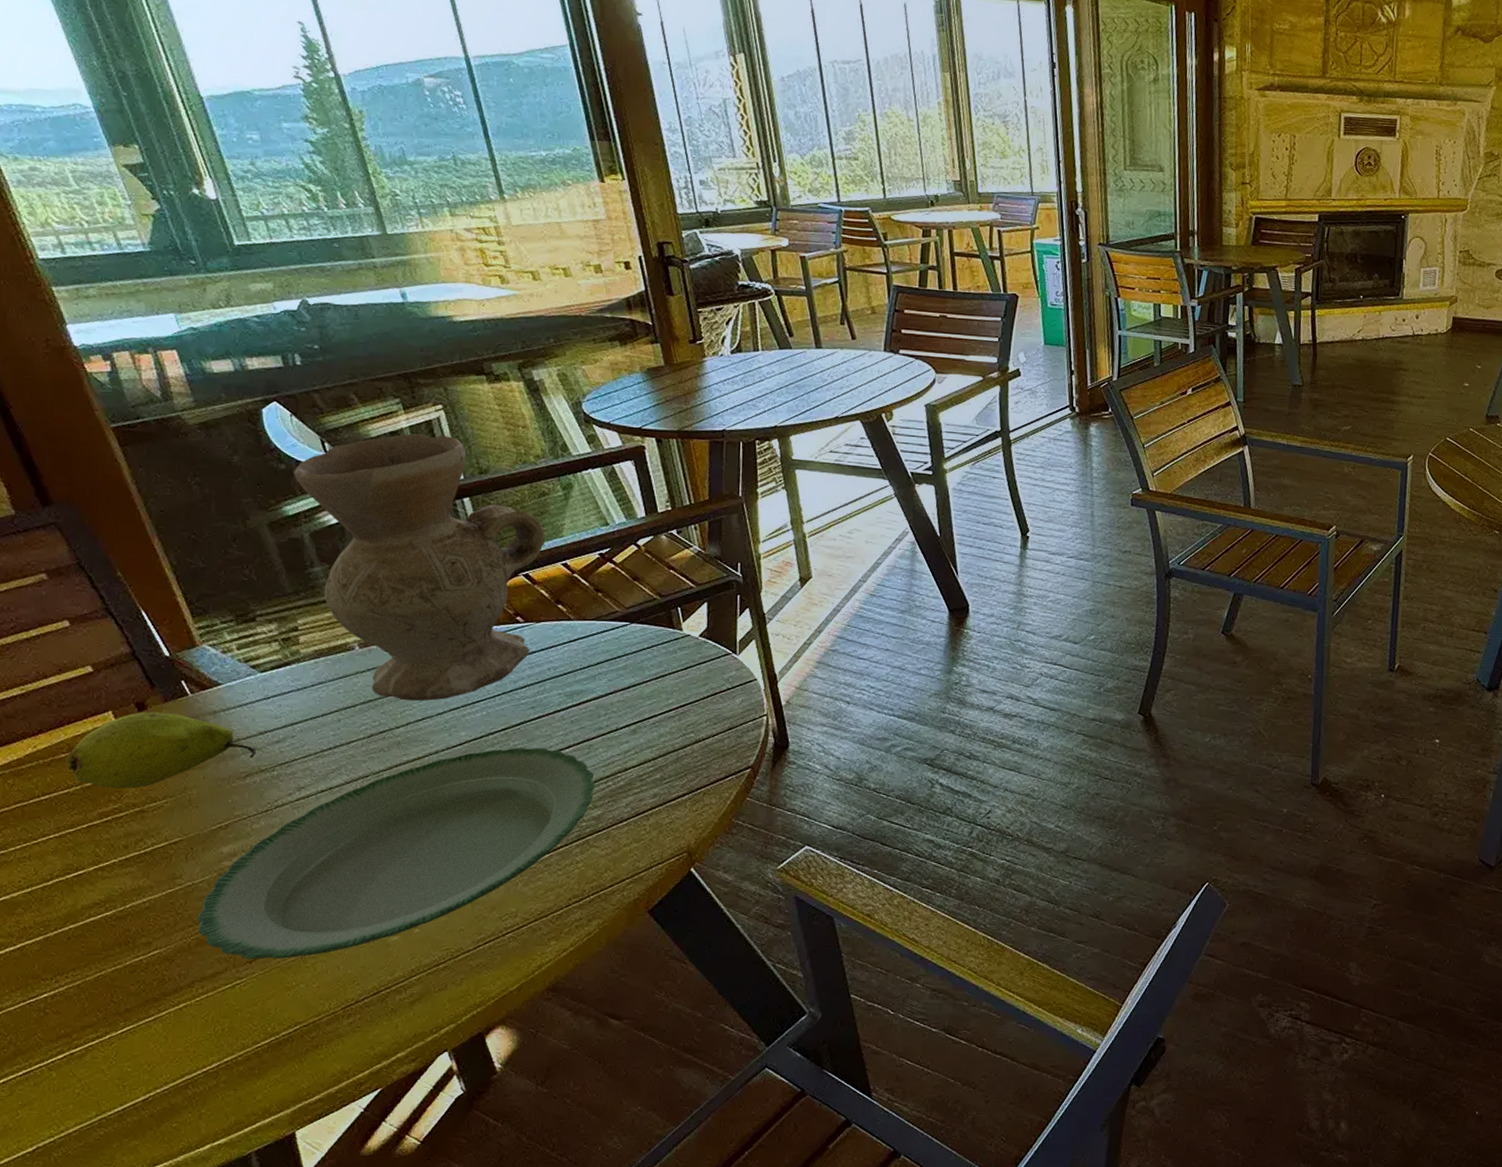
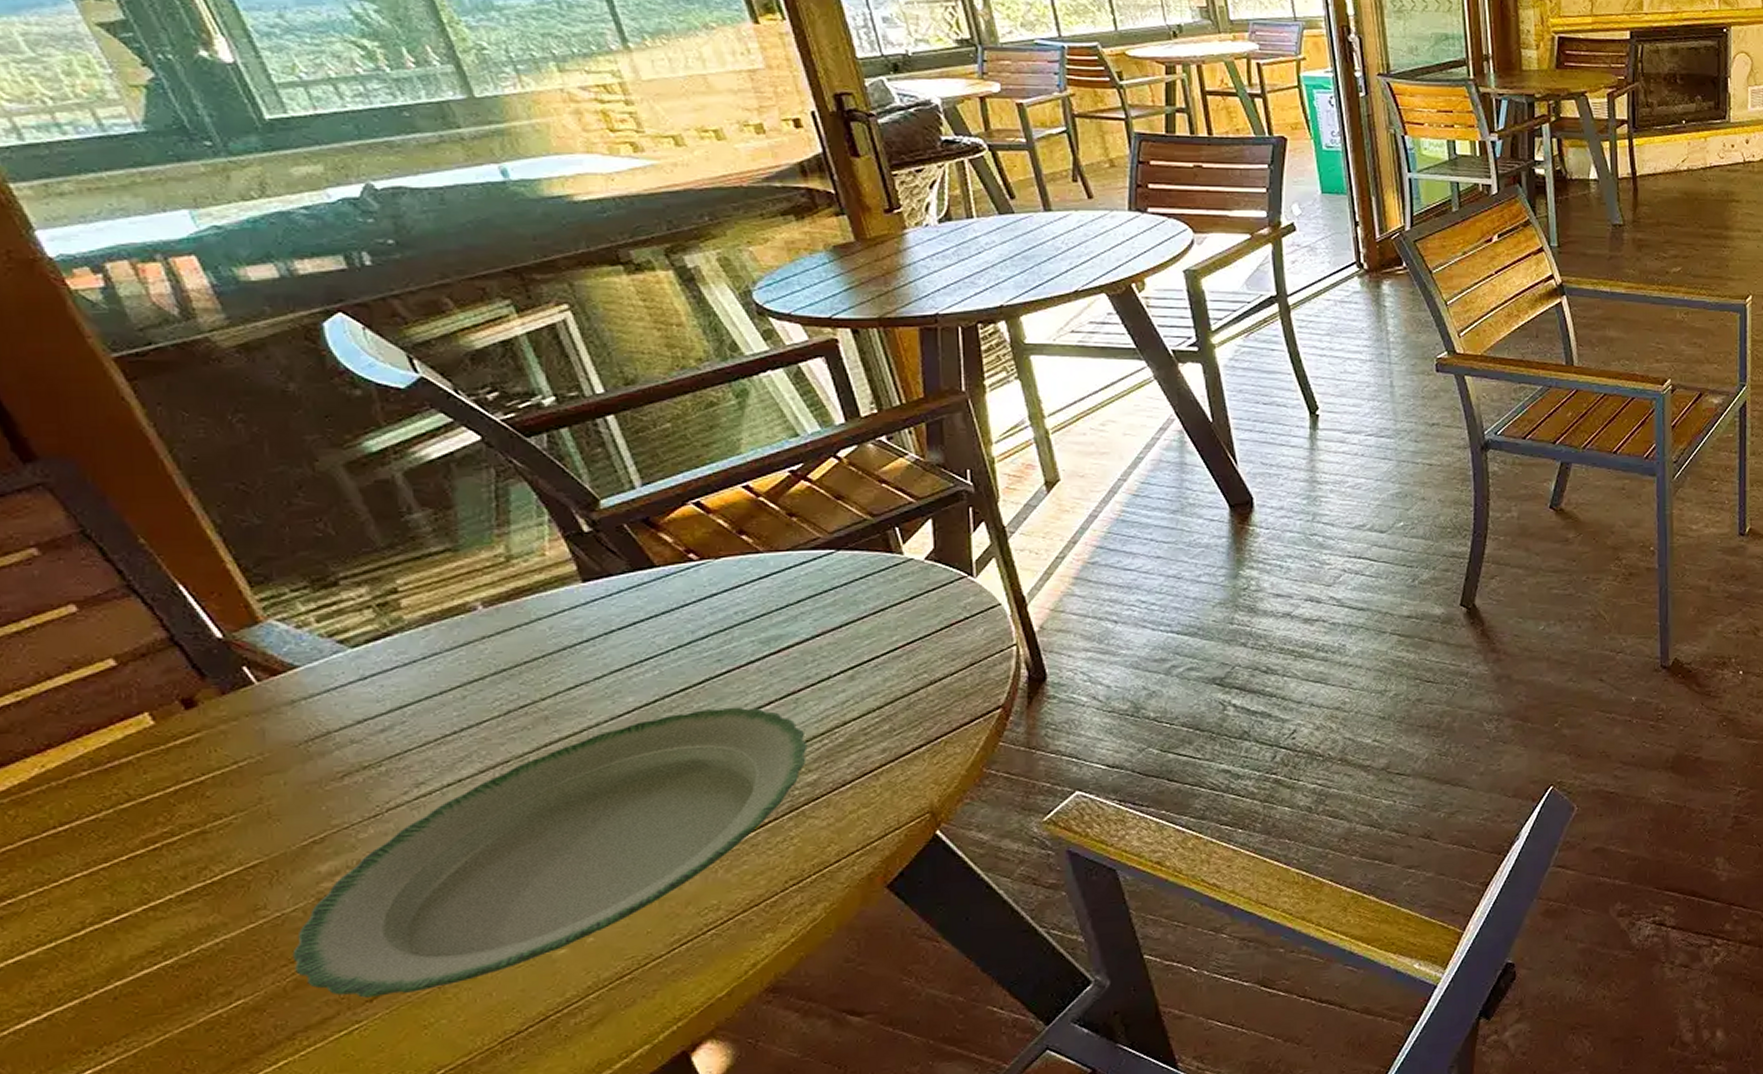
fruit: present [65,711,257,789] -> none [88,707,356,808]
vase: present [294,433,545,701] -> none [374,340,717,666]

